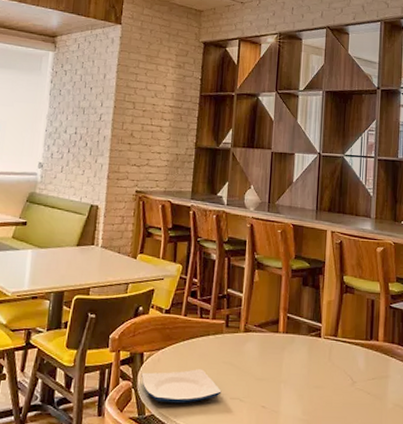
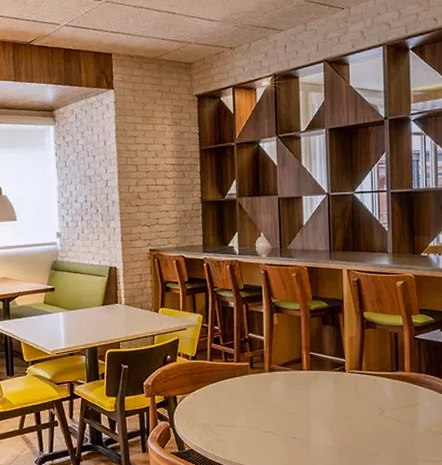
plate: present [141,369,222,404] -> none [177,407,253,439]

